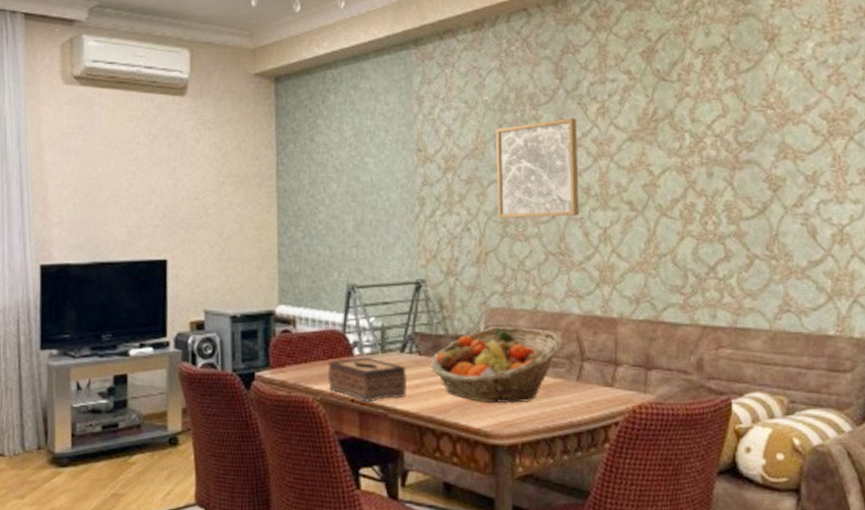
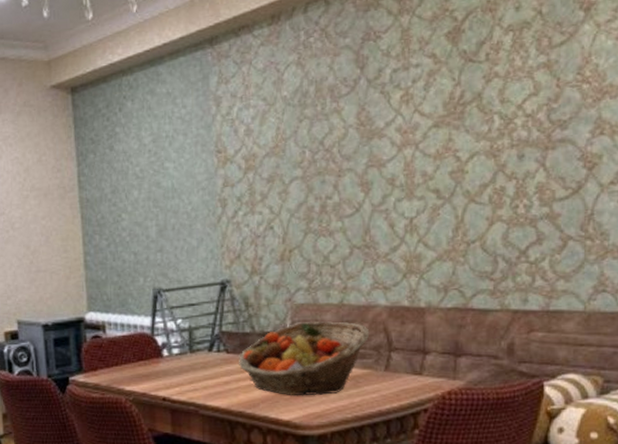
tissue box: present [327,357,408,402] -> none [138,357,217,400]
wall art: present [495,117,579,218] -> none [295,107,384,214]

